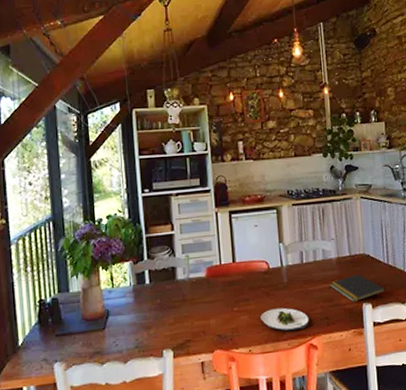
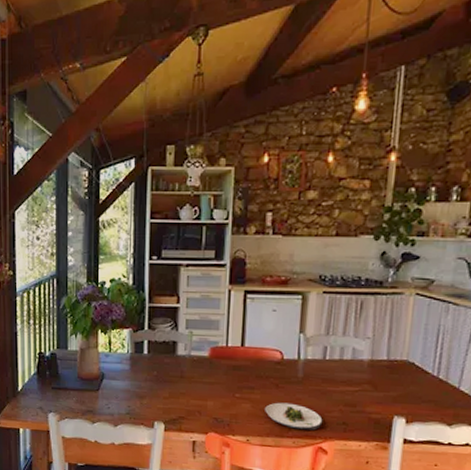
notepad: present [330,274,385,302] -> none [355,382,428,413]

